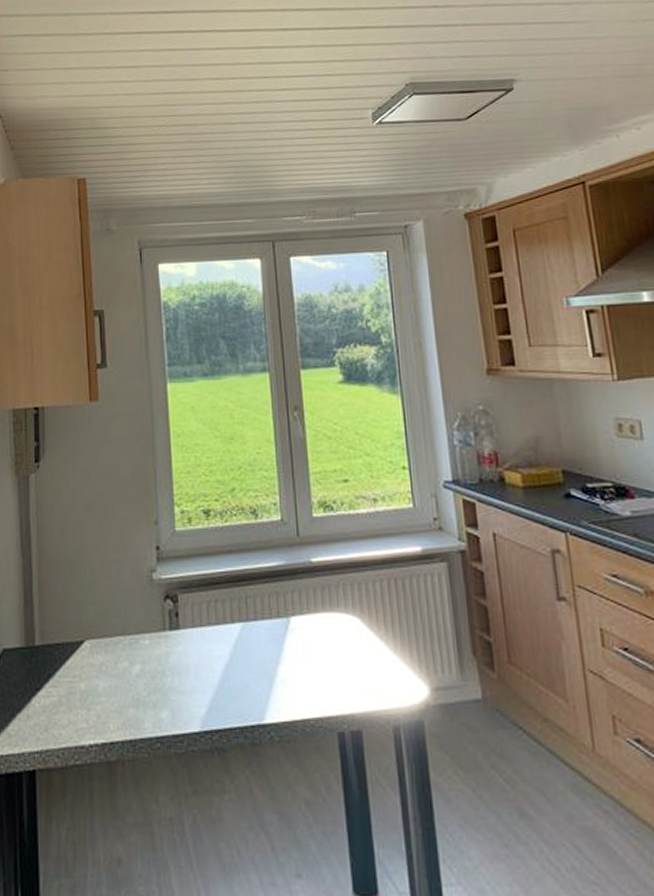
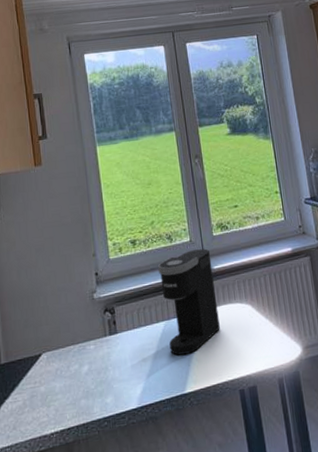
coffee maker: none [237,533,316,672] -> present [158,249,220,356]

